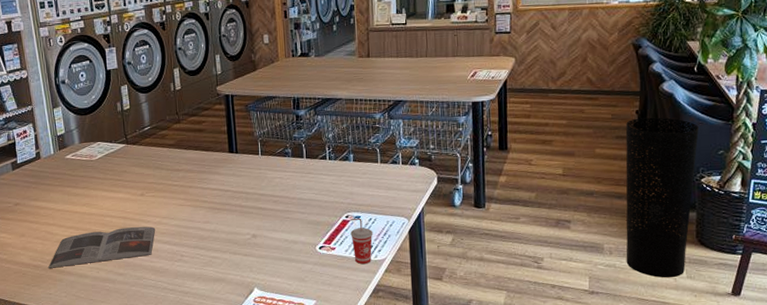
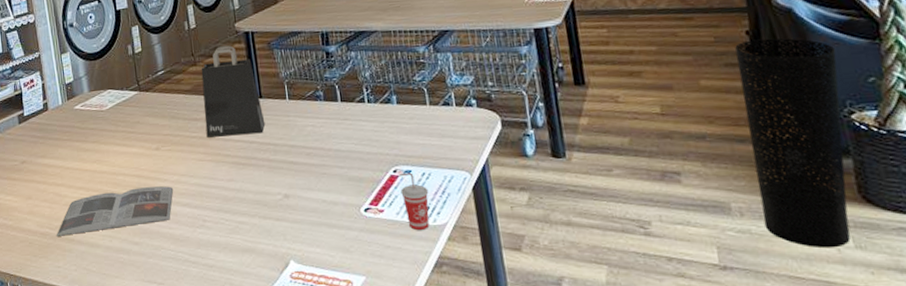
shopping bag: none [184,106,240,186] -> present [201,45,266,138]

